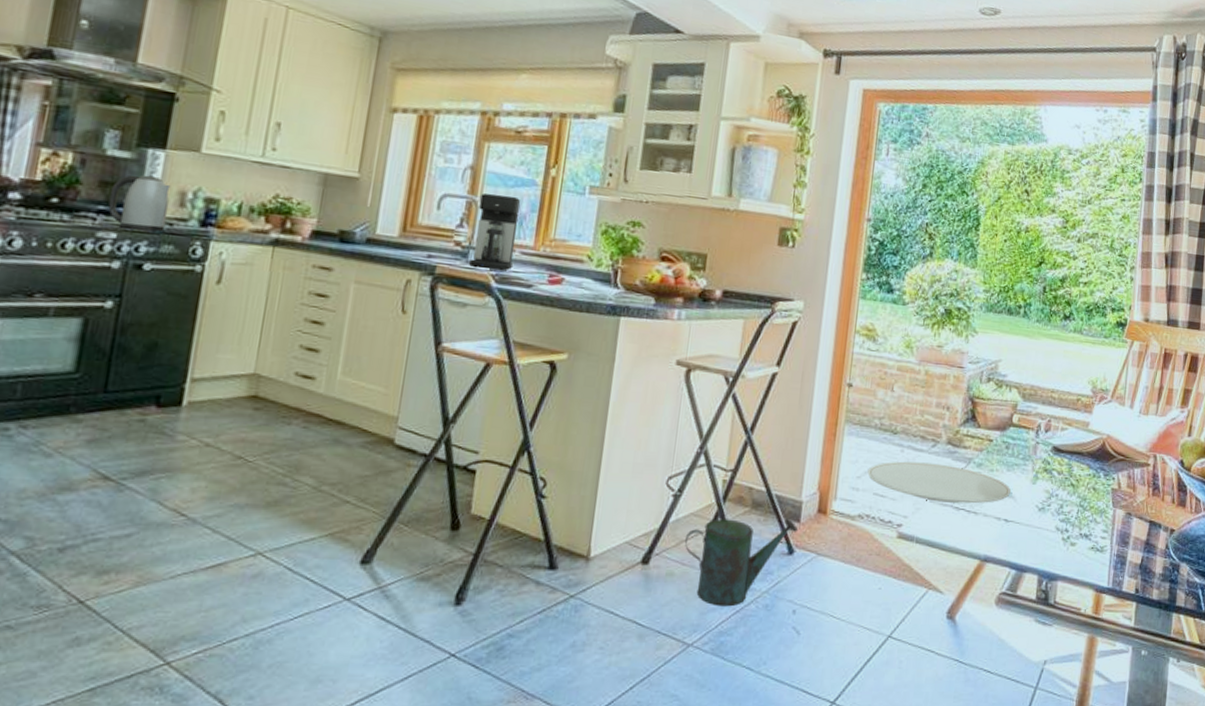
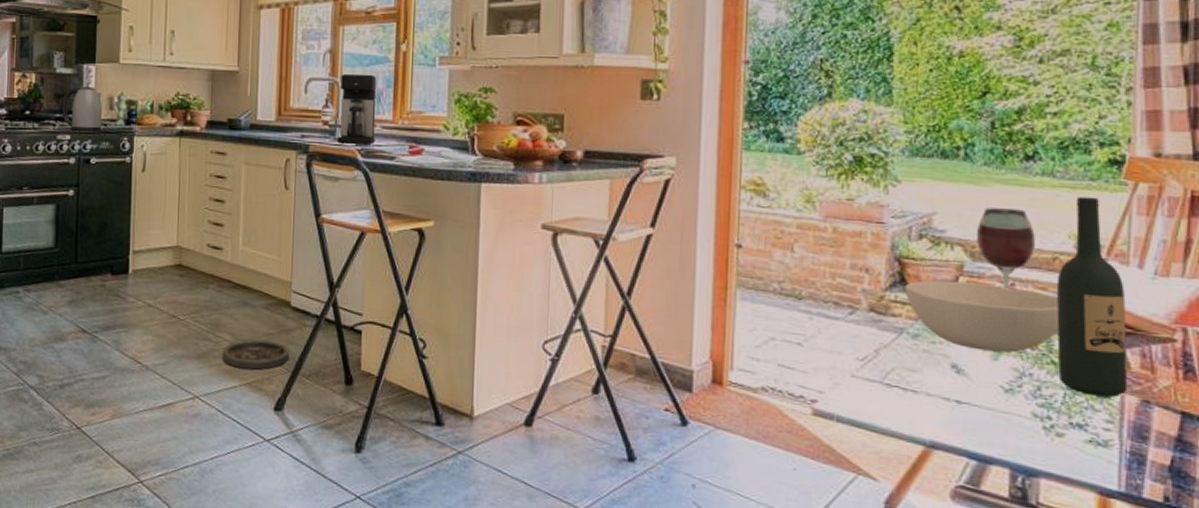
pet bowl: none [299,482,387,518] -> present [222,339,289,370]
watering can: present [684,517,799,607] -> none [566,385,691,475]
plate: present [867,461,1012,504] -> none [769,330,963,381]
bowl: none [974,417,1079,478] -> present [905,280,1060,353]
wineglass: none [1027,357,1067,425] -> present [975,208,1035,289]
wine bottle: none [1075,350,1121,512] -> present [1056,196,1128,398]

